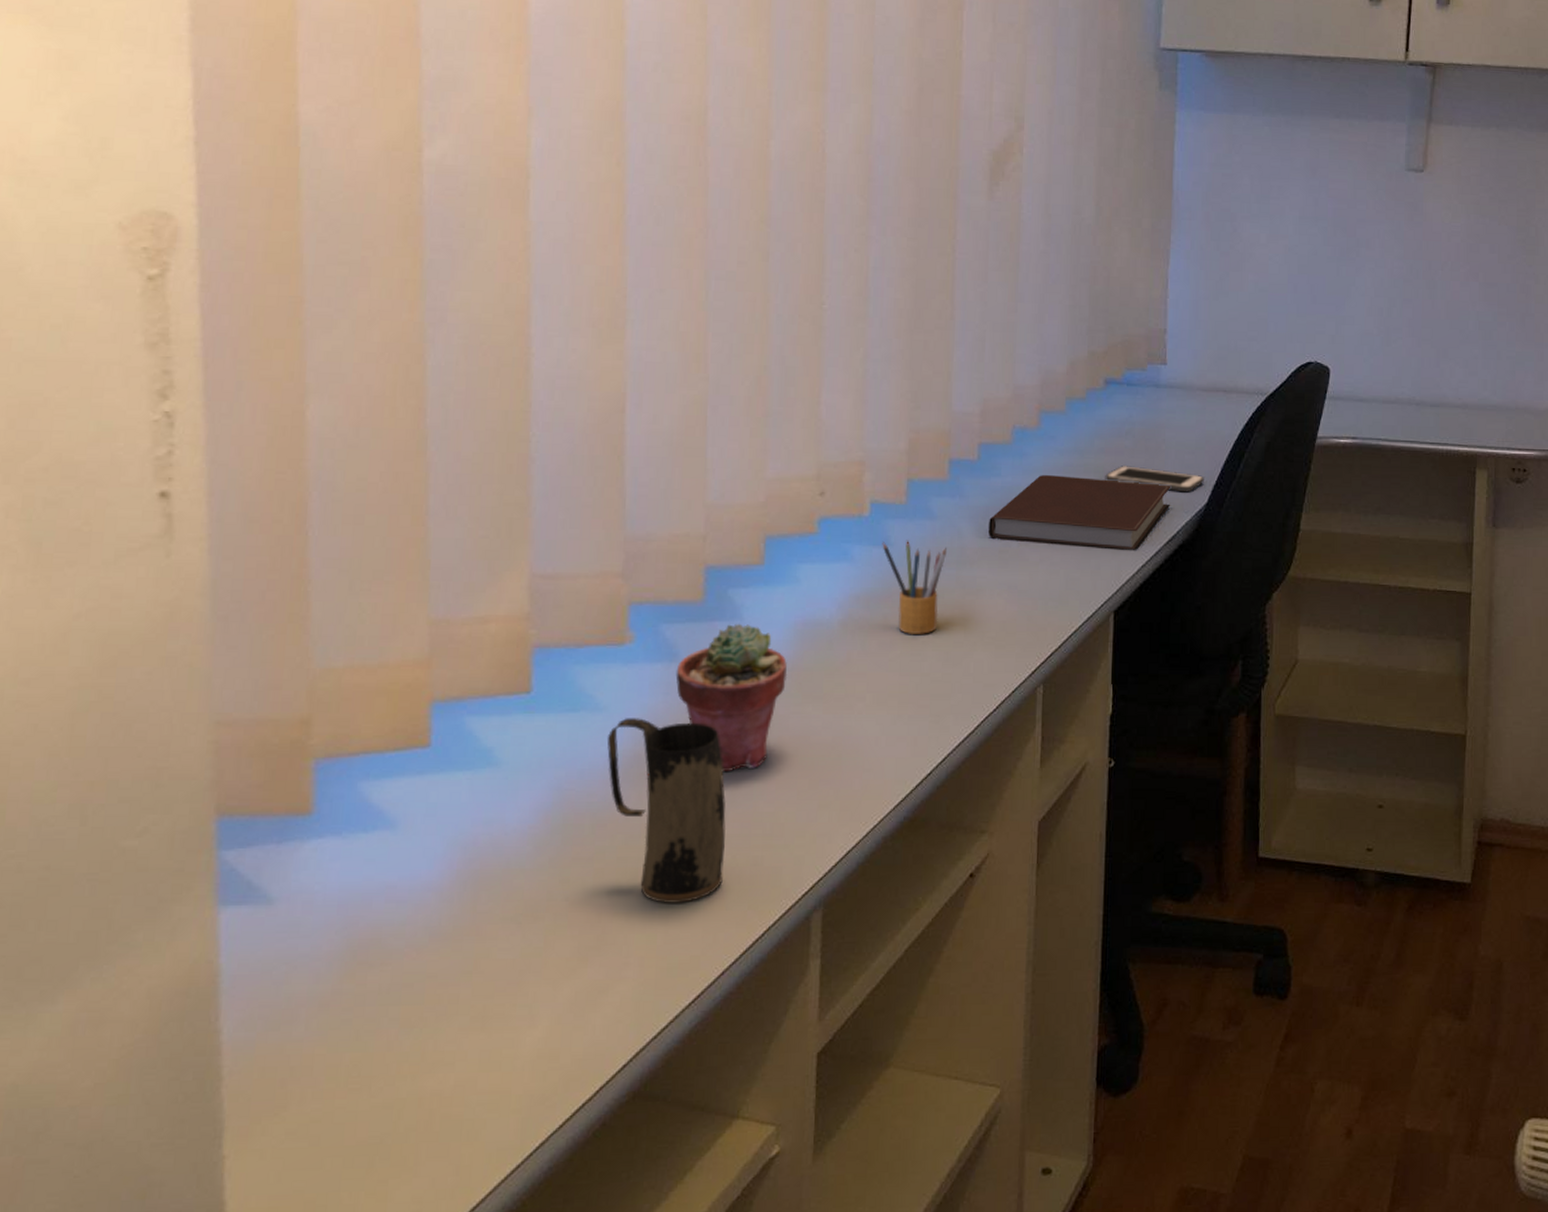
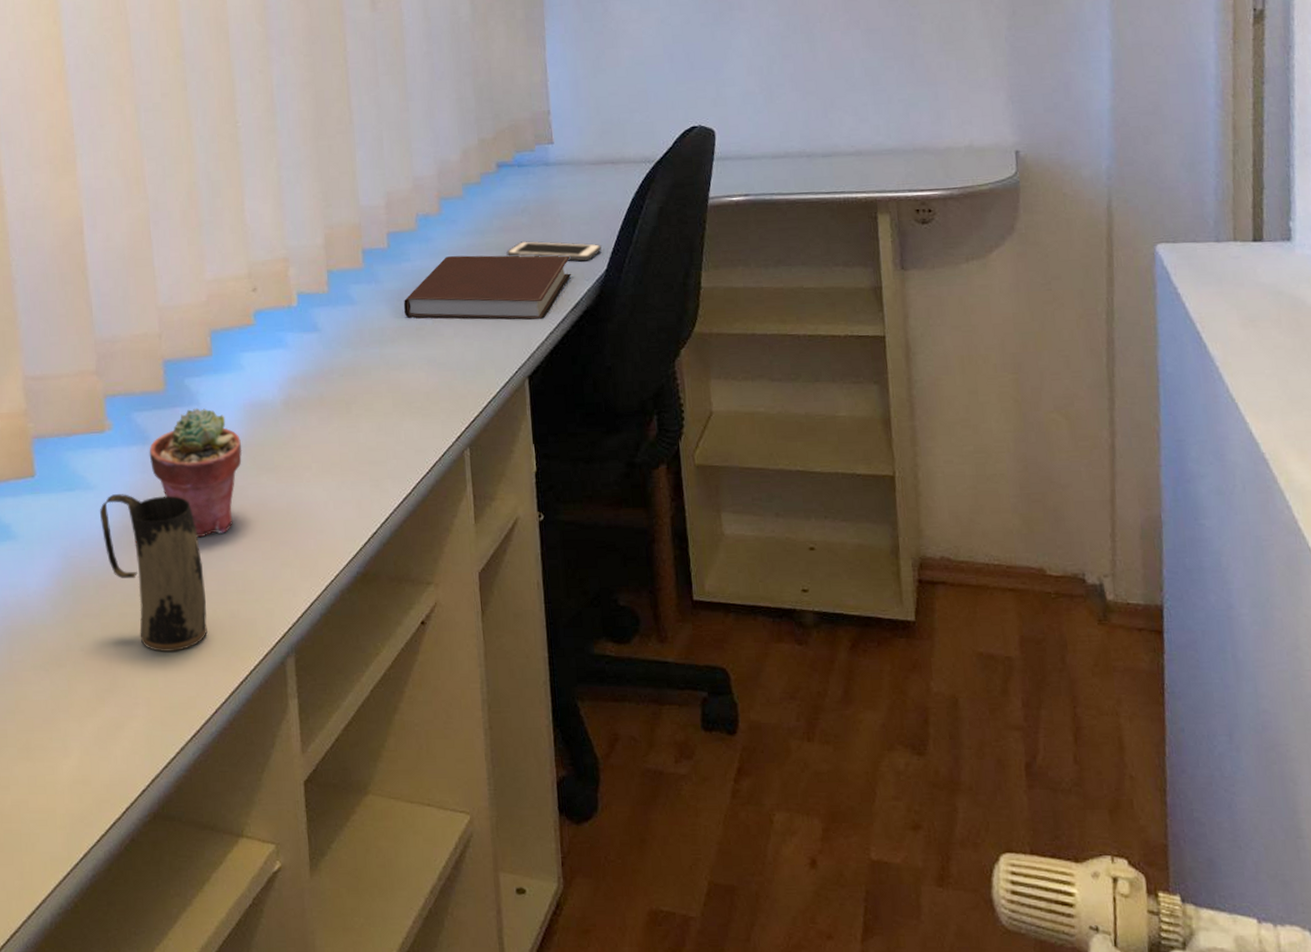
pencil box: present [882,540,948,635] -> none [311,324,370,410]

